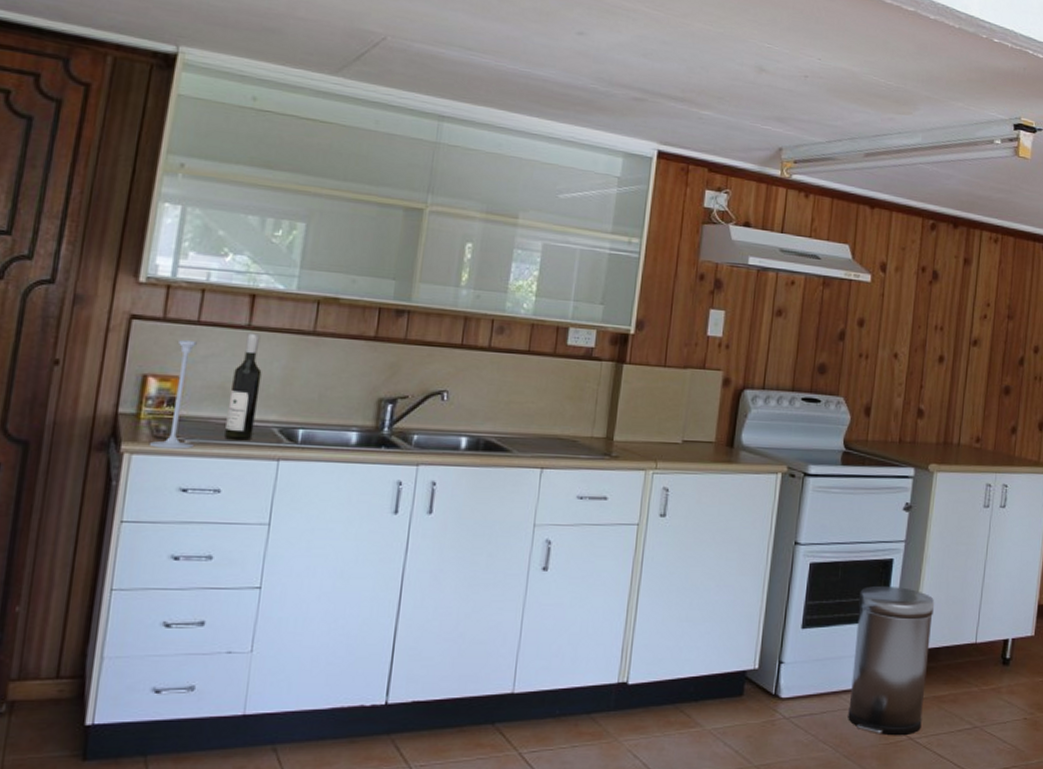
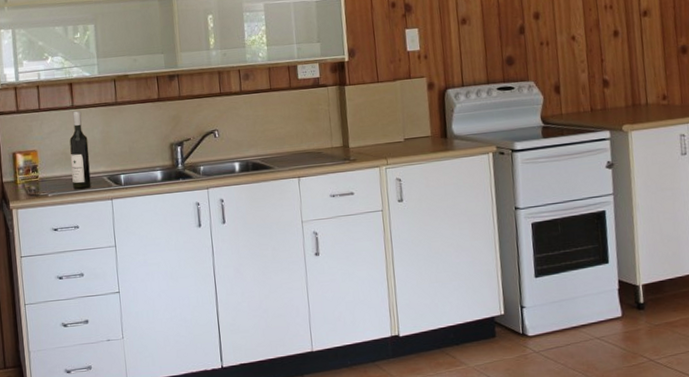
candlestick: present [148,340,197,449] -> none [26,124,56,203]
pedal bin: present [848,585,935,736] -> none [580,233,659,359]

